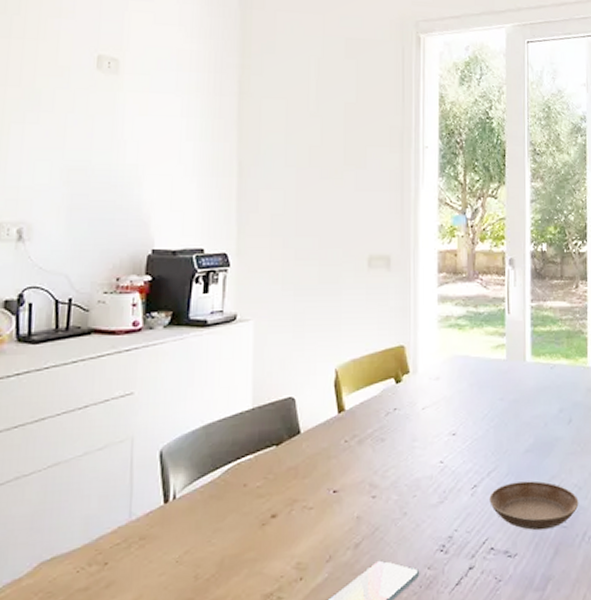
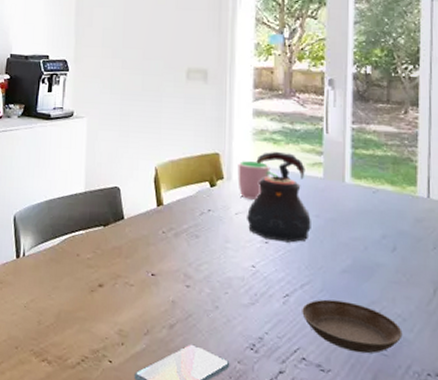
cup: none [424,349,463,391] -> present [238,160,278,200]
teapot: none [434,337,496,432] -> present [247,151,311,243]

